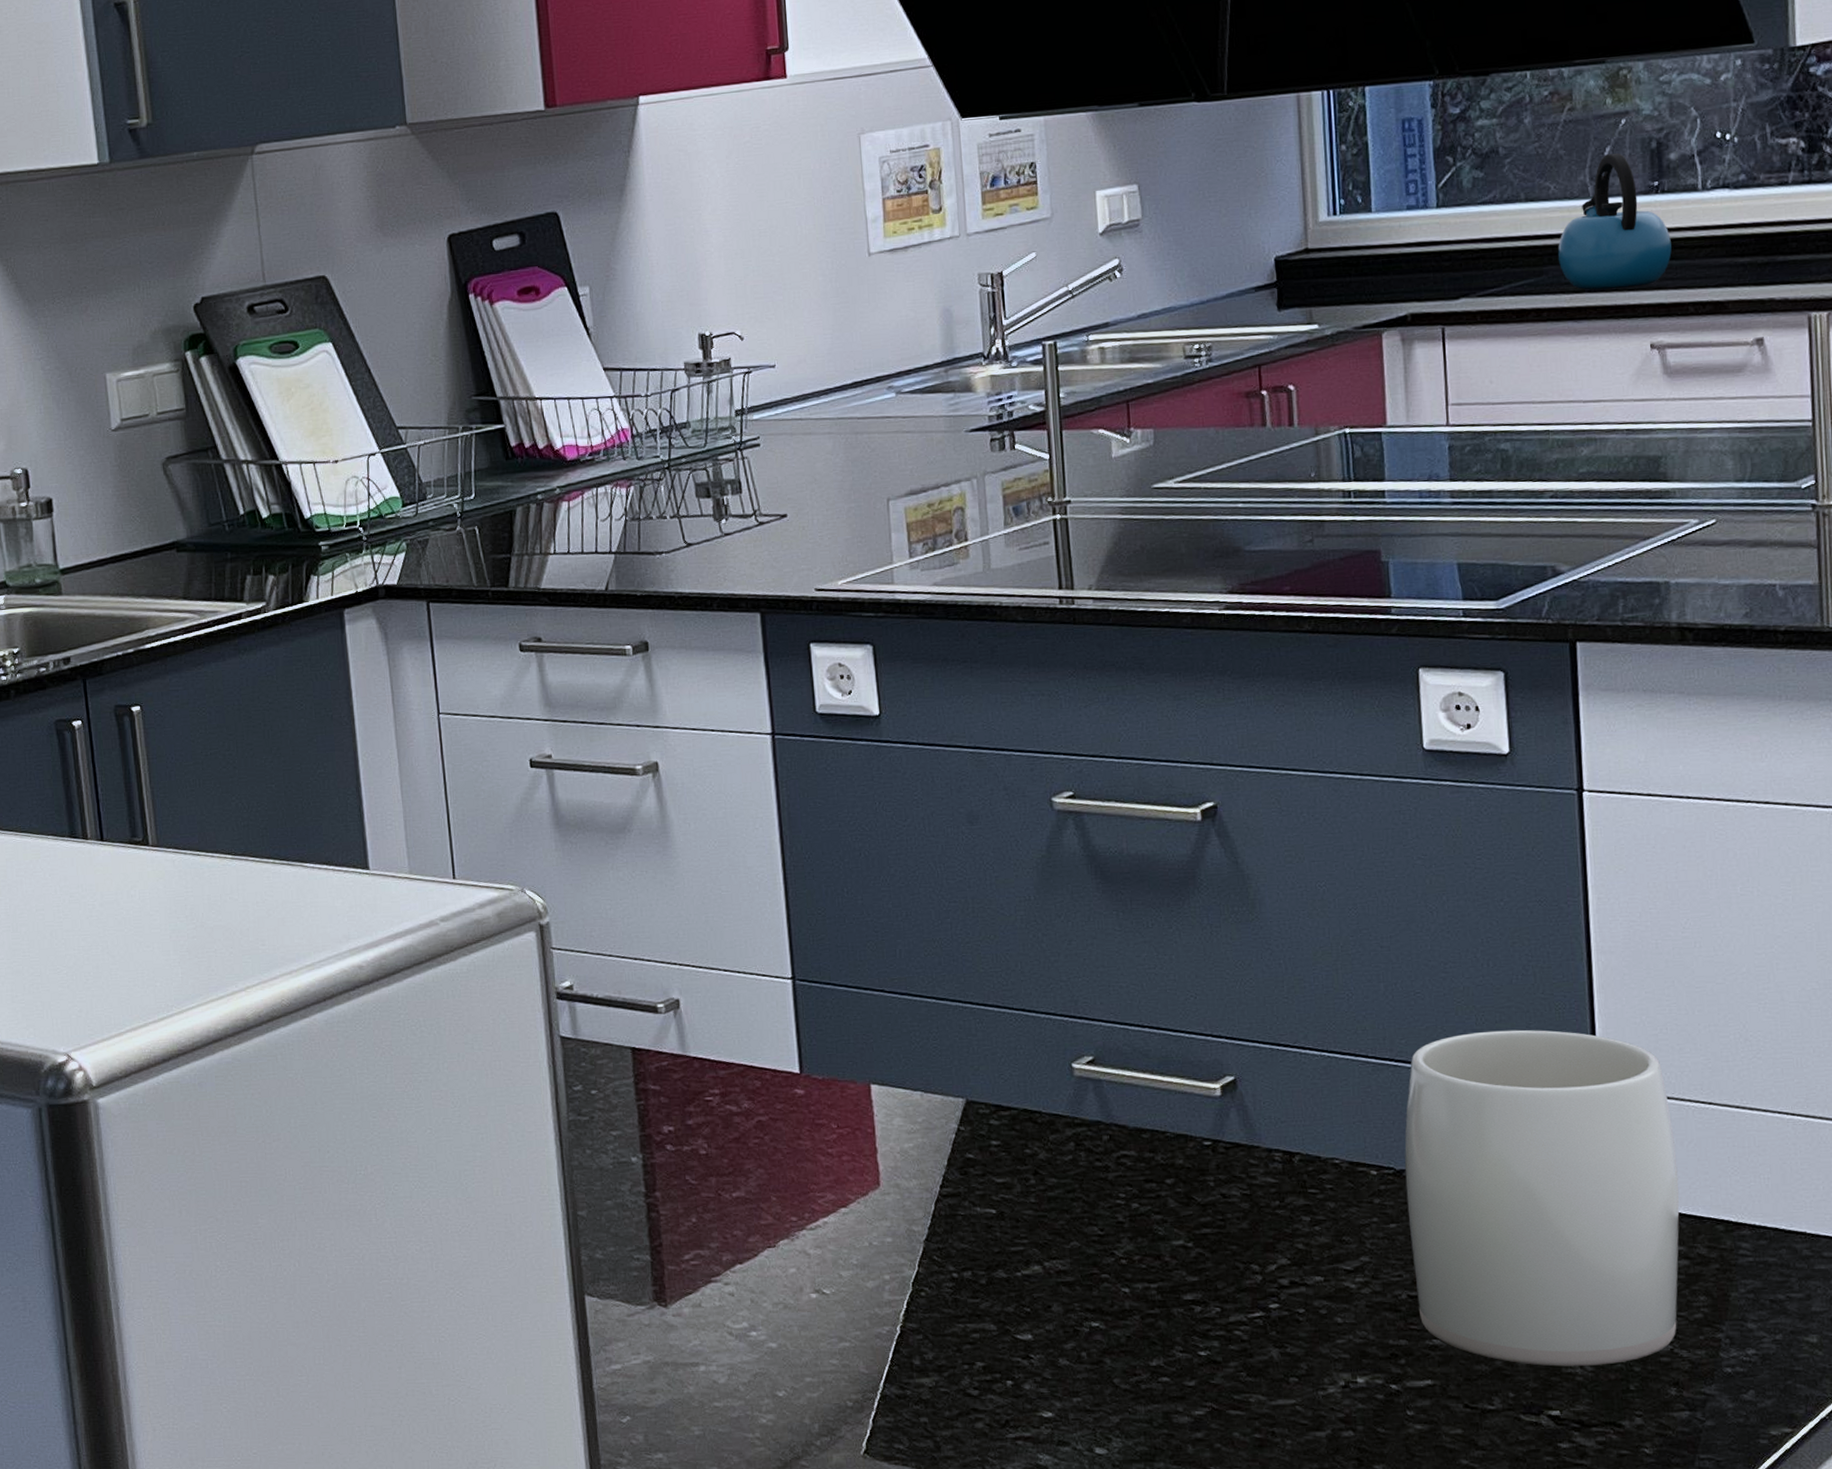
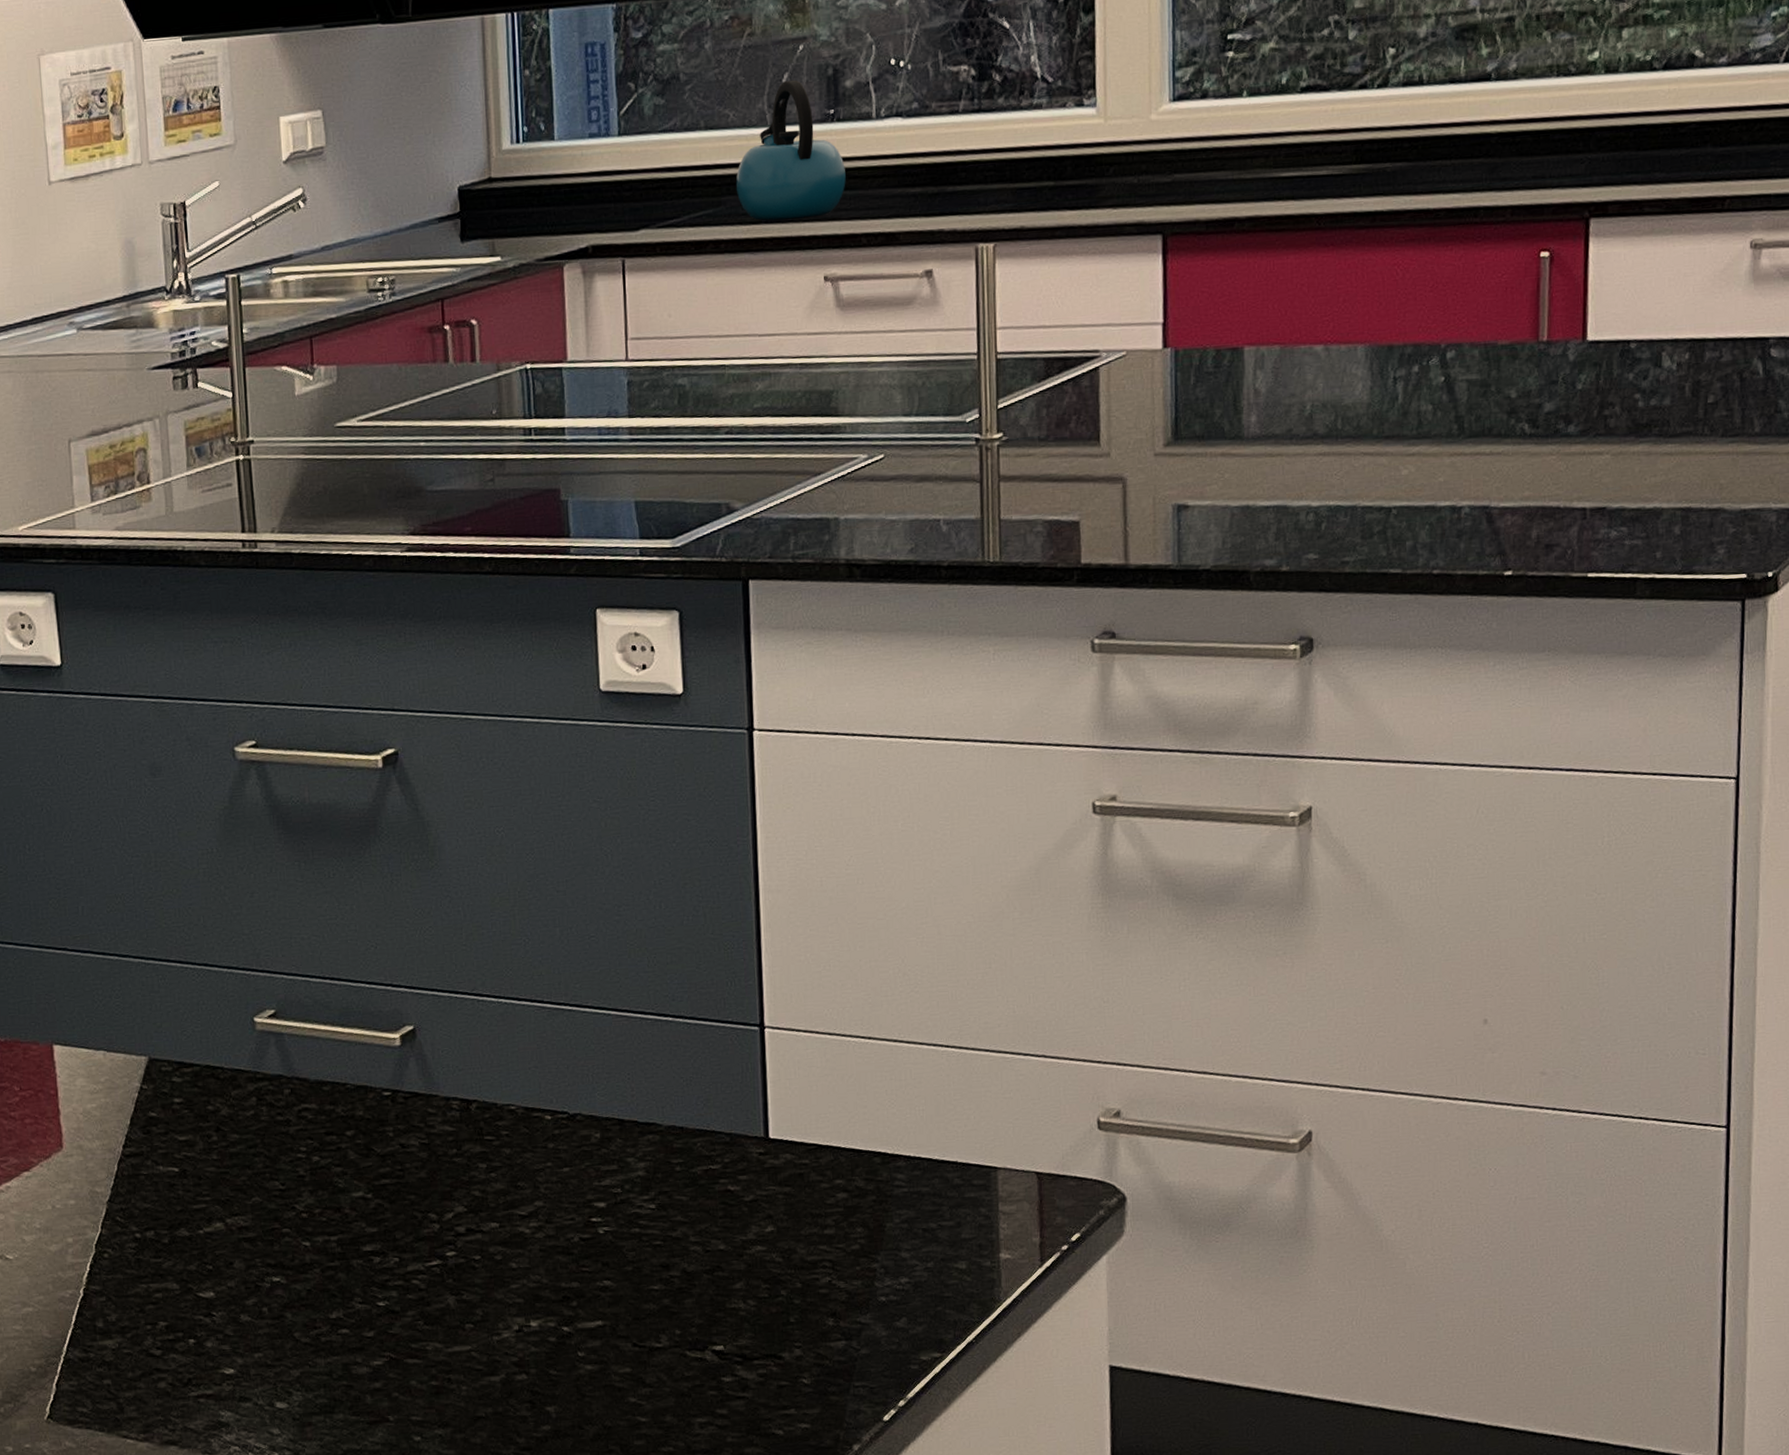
mug: present [1404,1029,1680,1367] -> none [577,970,839,1303]

